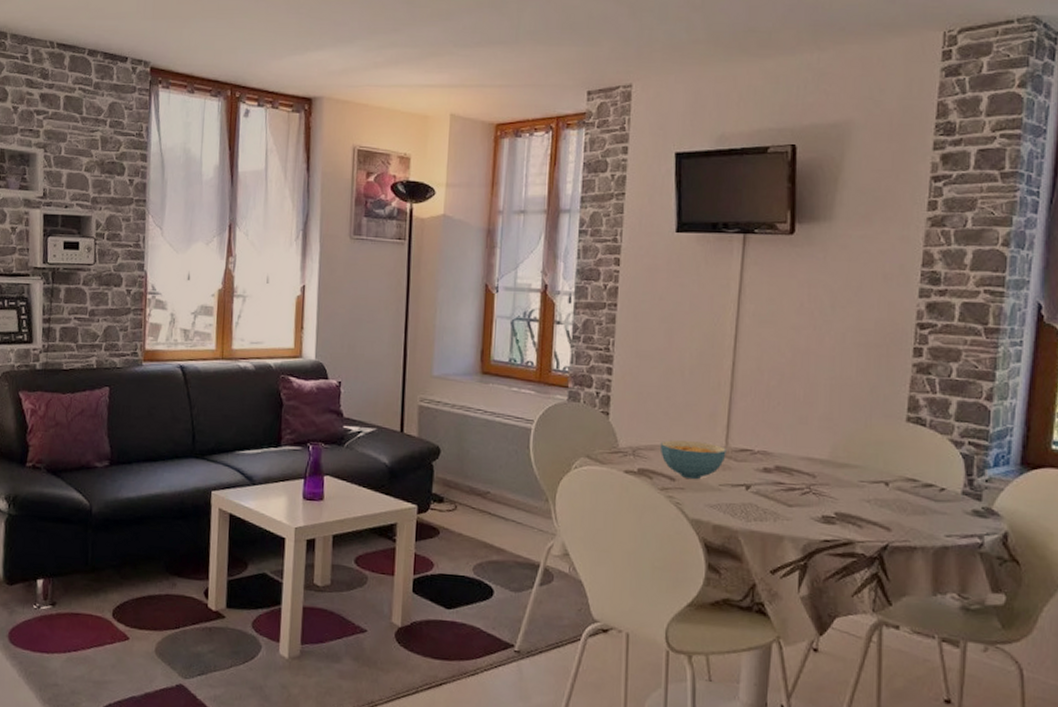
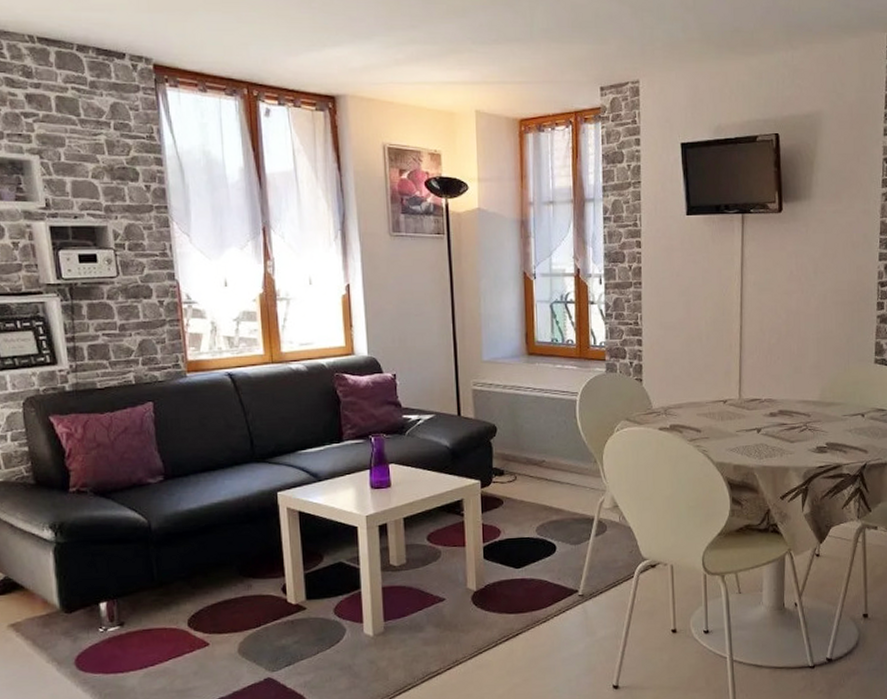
cereal bowl: present [659,440,726,480] -> none [686,396,740,429]

